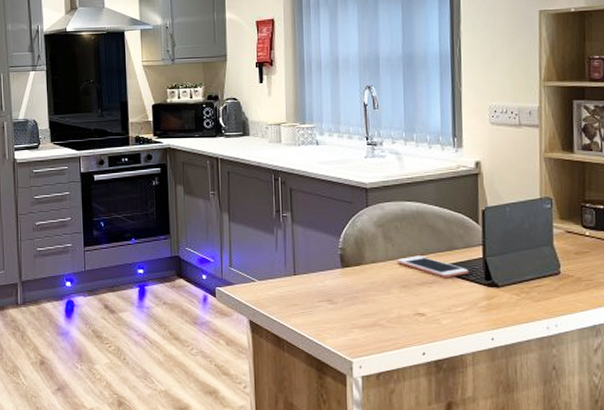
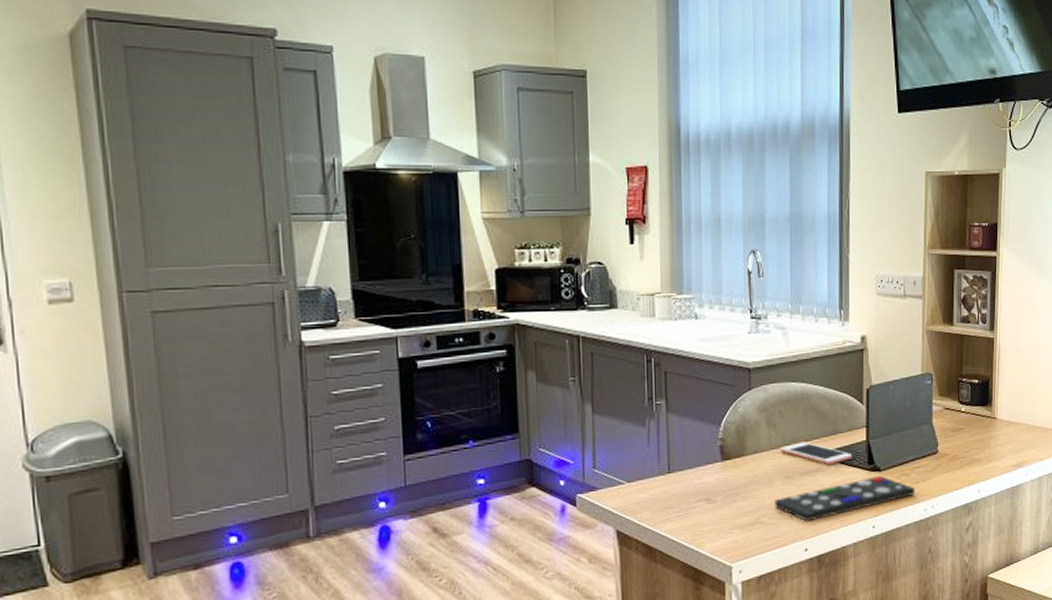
remote control: none [392,291,537,328] -> present [775,475,916,522]

